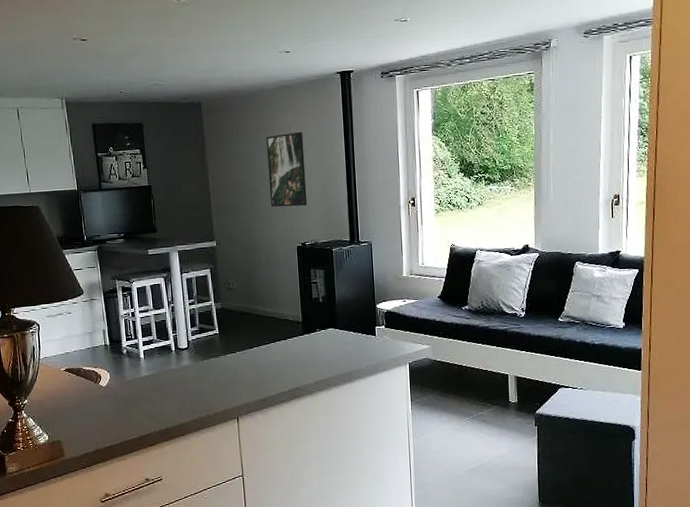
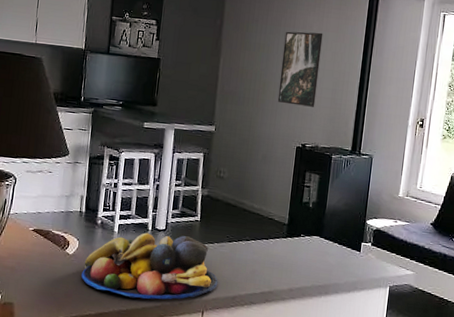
fruit bowl: none [118,350,247,417] -> present [81,233,218,300]

